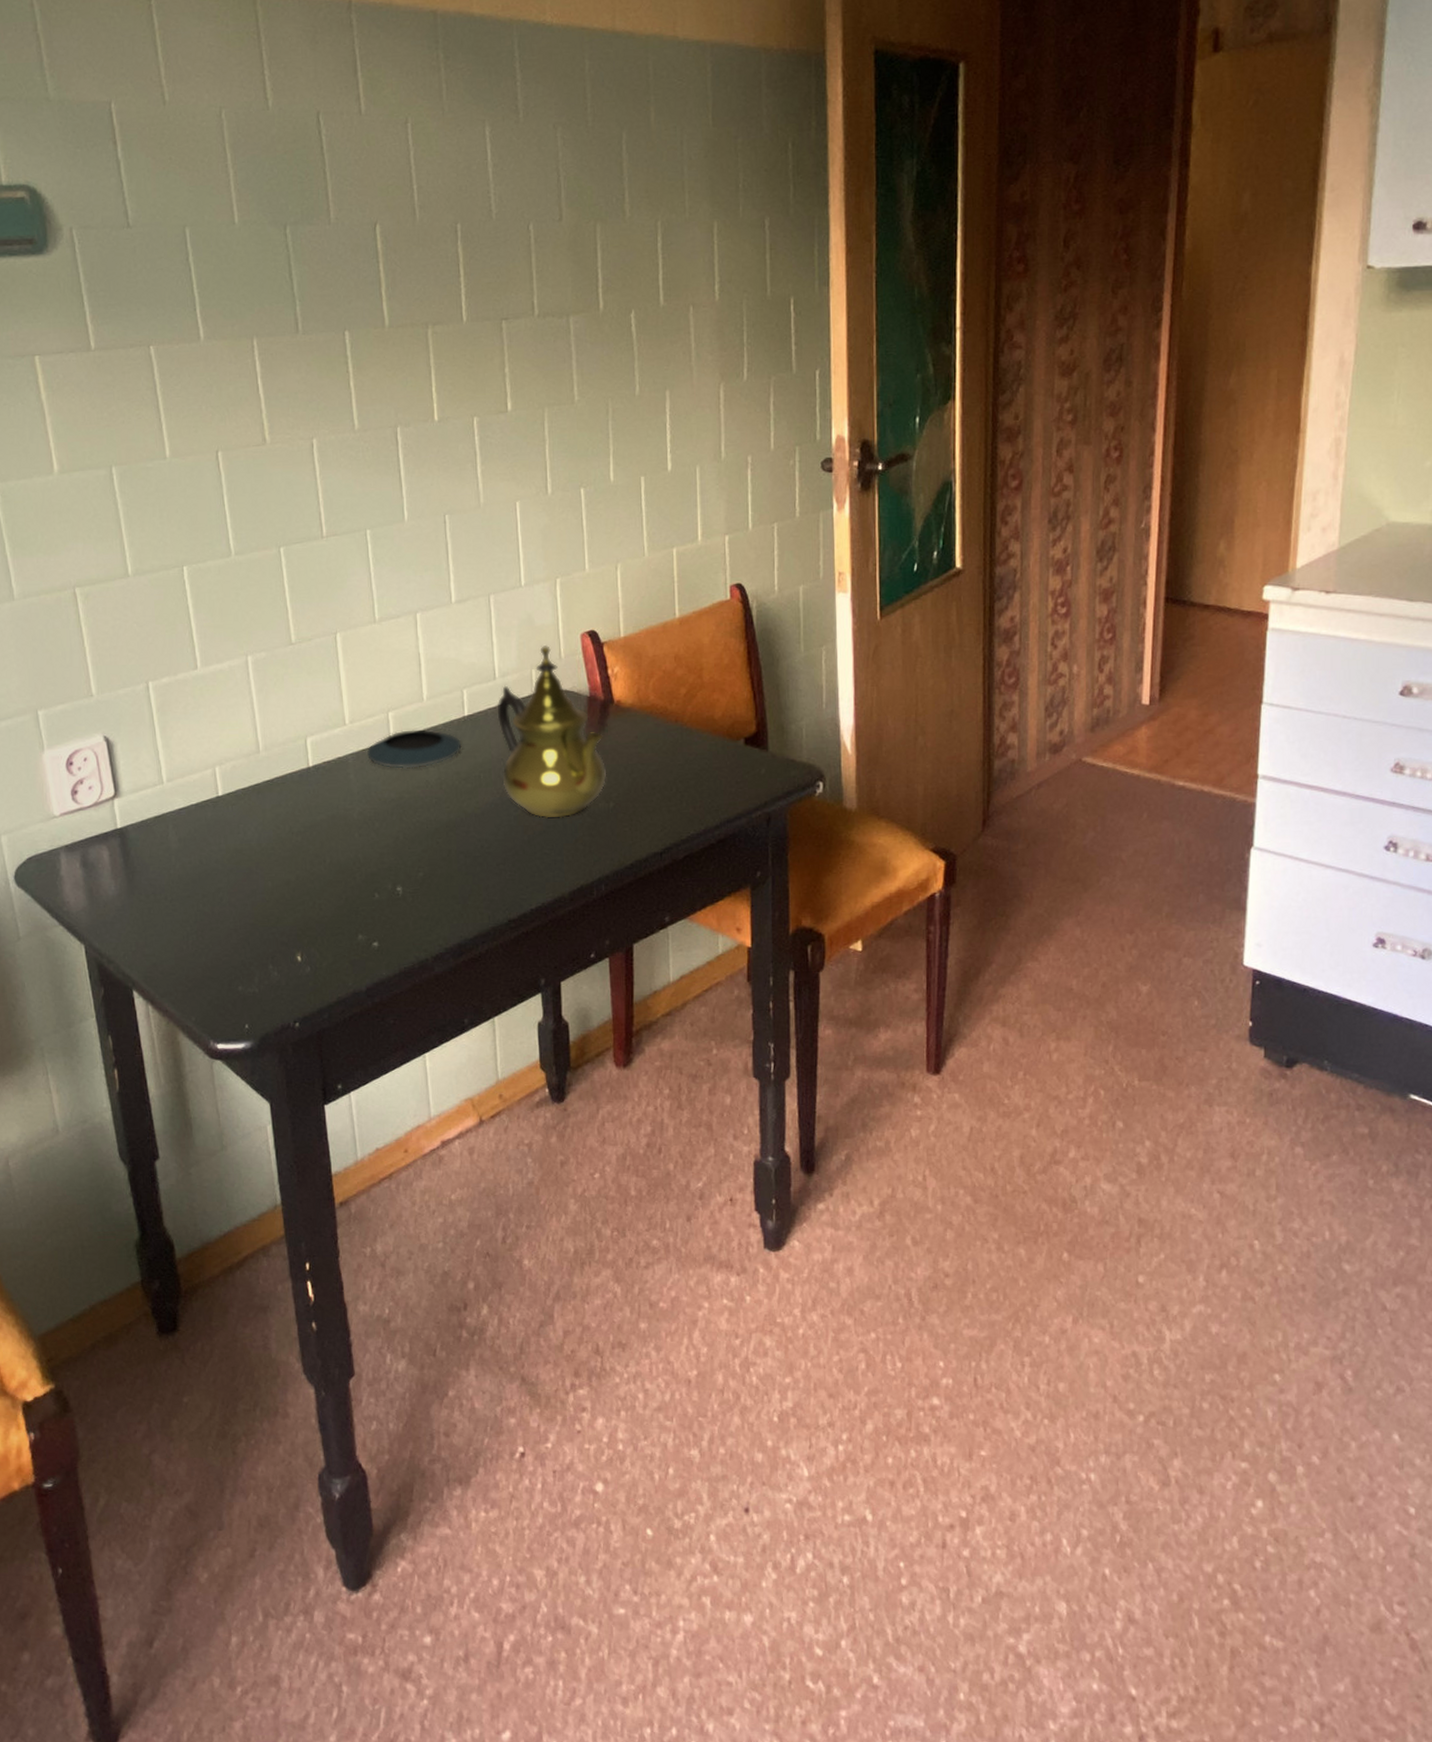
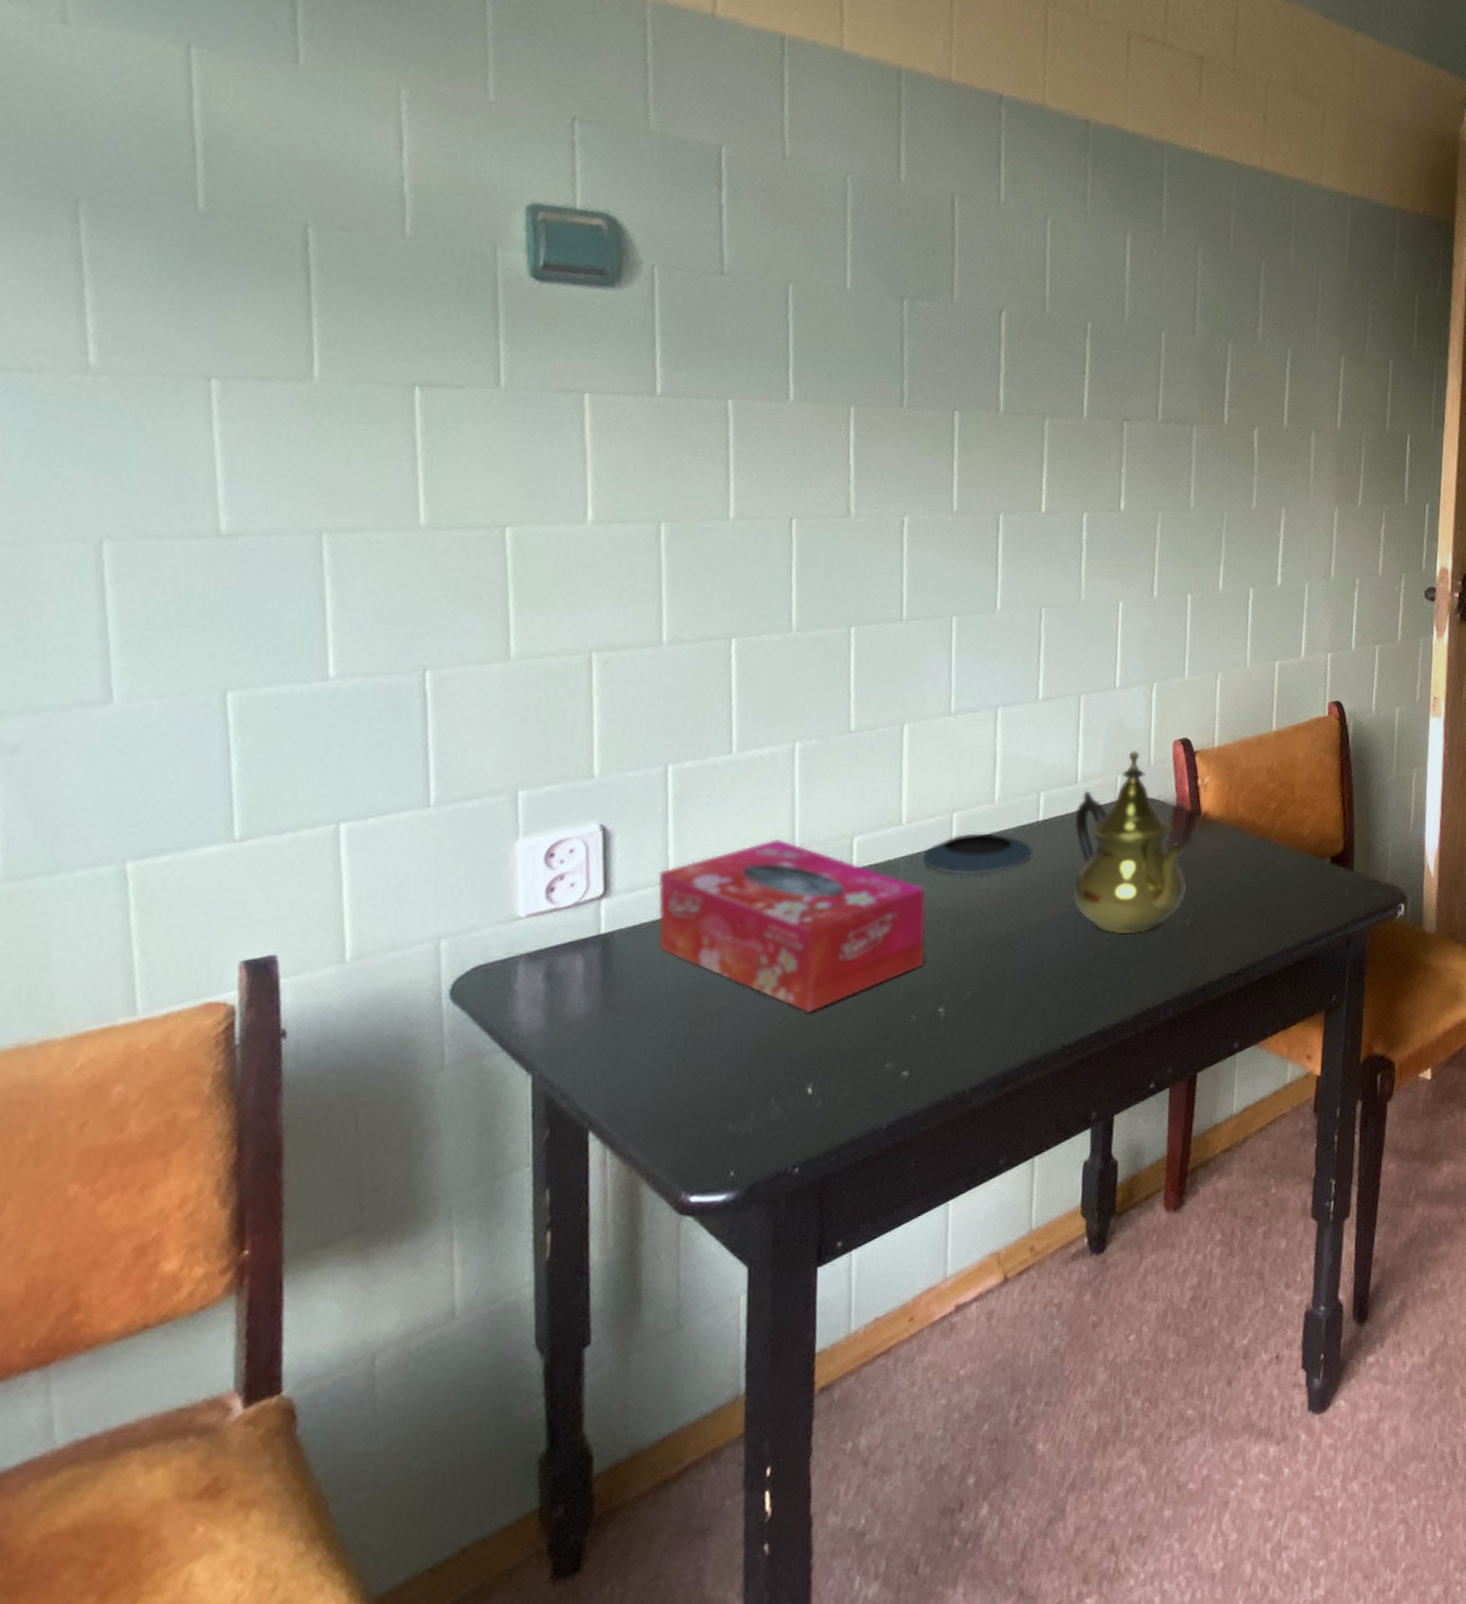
tissue box: none [154,742,380,893] -> present [658,838,926,1013]

